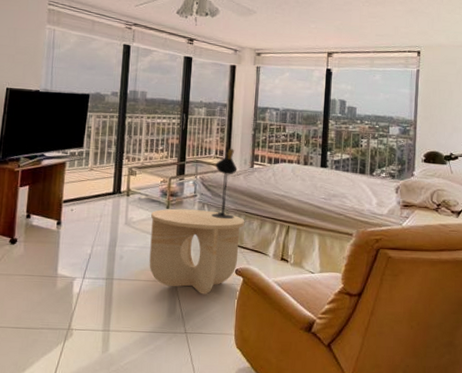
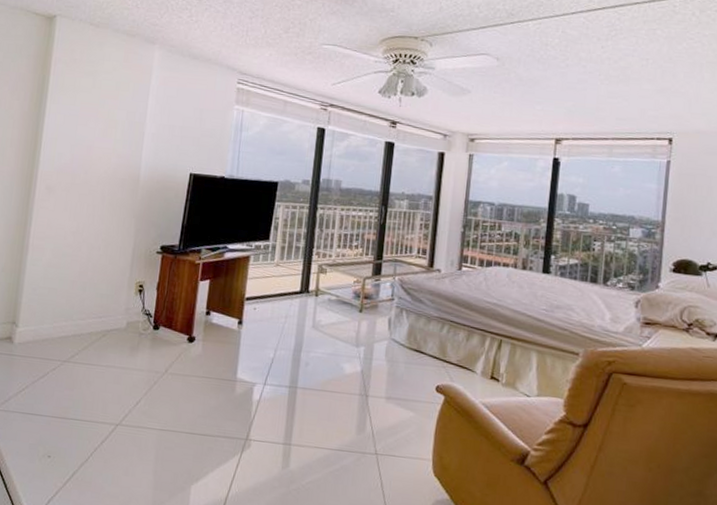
side table: present [149,208,245,295] -> none [337,312,449,413]
table lamp: present [211,147,237,219] -> none [410,246,443,328]

